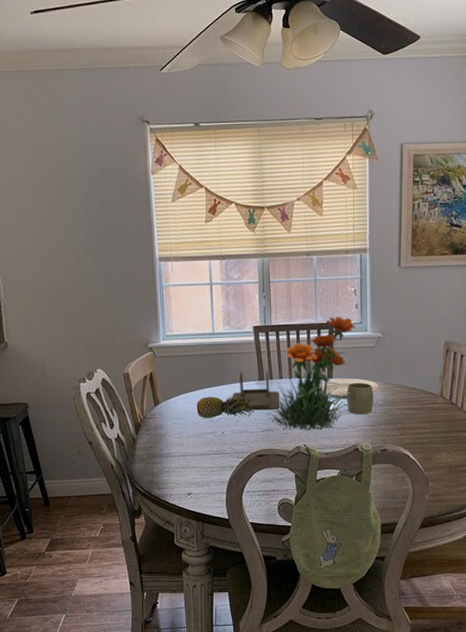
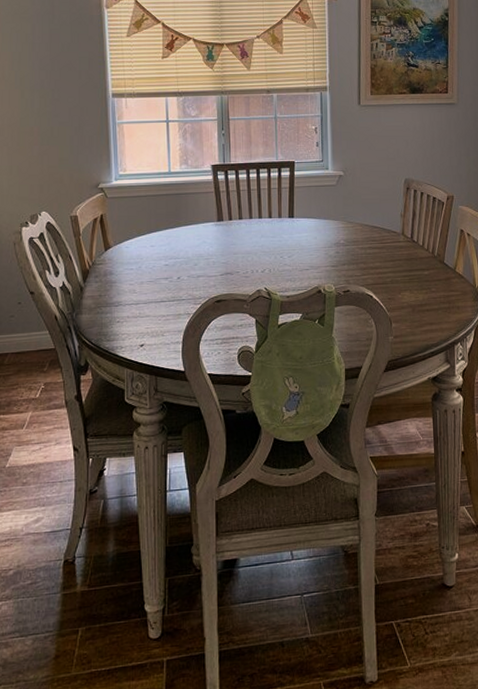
fruit: present [196,395,255,418] -> none [150,237,213,263]
napkin holder: present [232,370,279,410] -> none [189,210,239,252]
flower plant: present [265,317,355,430] -> none [224,155,316,273]
plate: present [313,378,380,399] -> none [274,217,342,240]
mug: present [346,382,373,415] -> none [308,221,336,255]

